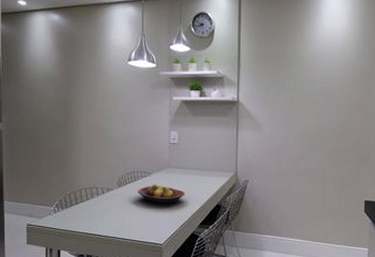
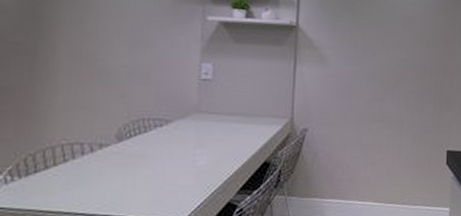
fruit bowl: present [138,184,185,204] -> none [148,136,220,164]

